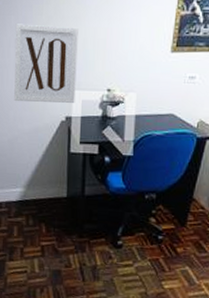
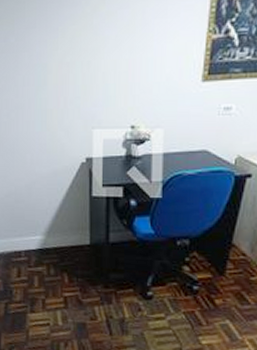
wall art: present [14,24,78,103] -> none [29,60,97,143]

